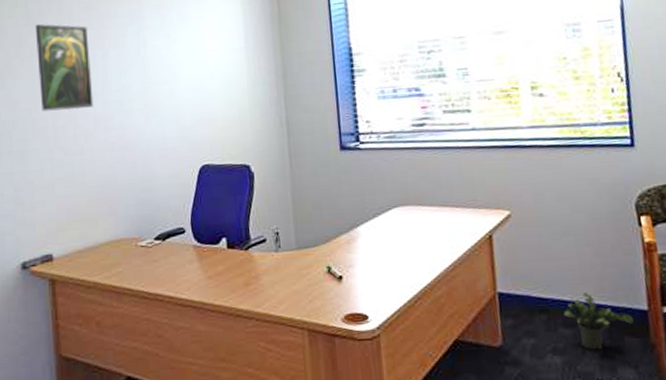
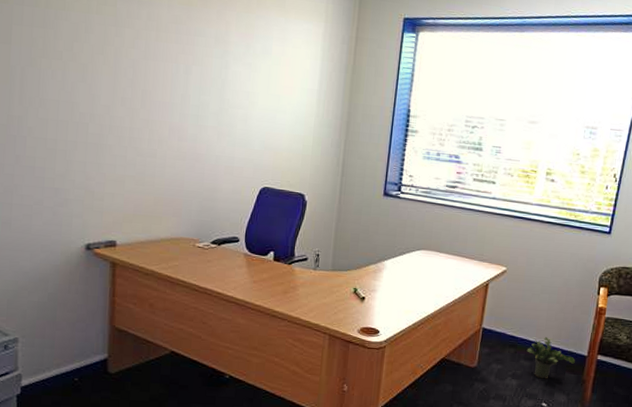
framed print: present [35,24,94,112] -> none [120,27,174,117]

